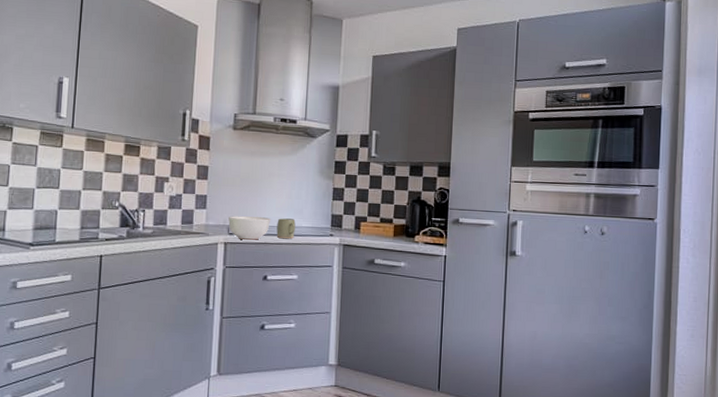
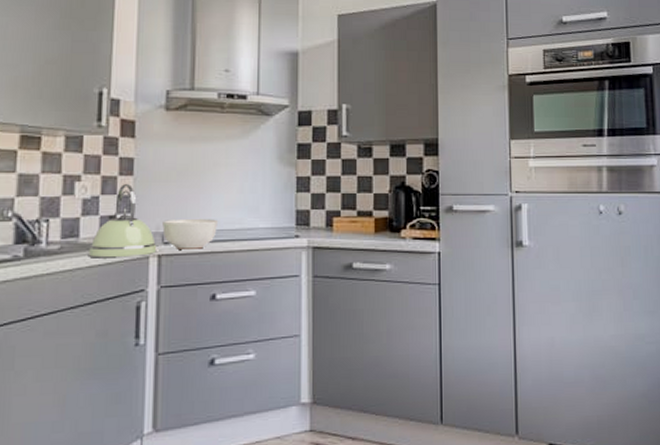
kettle: none [172,186,224,243] -> present [87,184,157,258]
mug: present [276,218,296,239] -> none [226,219,250,245]

